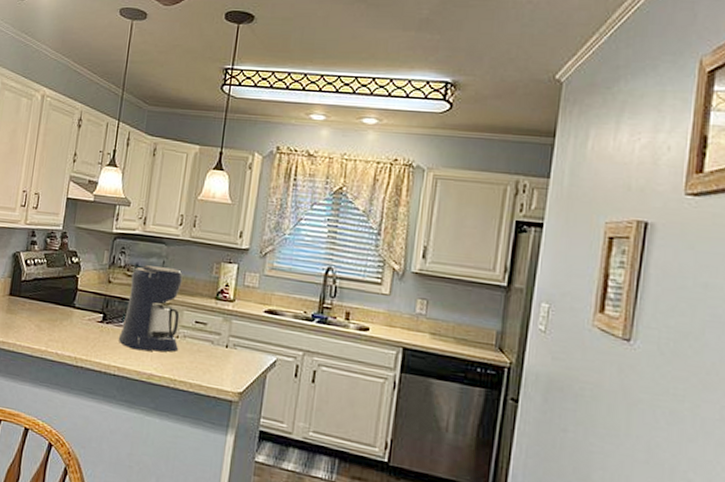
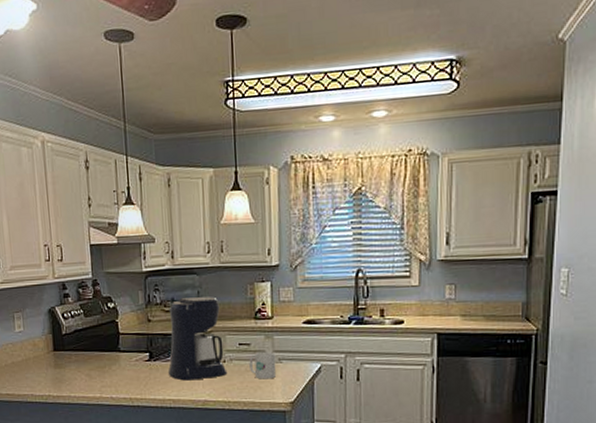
mug: none [202,333,231,364] -> present [249,351,276,380]

